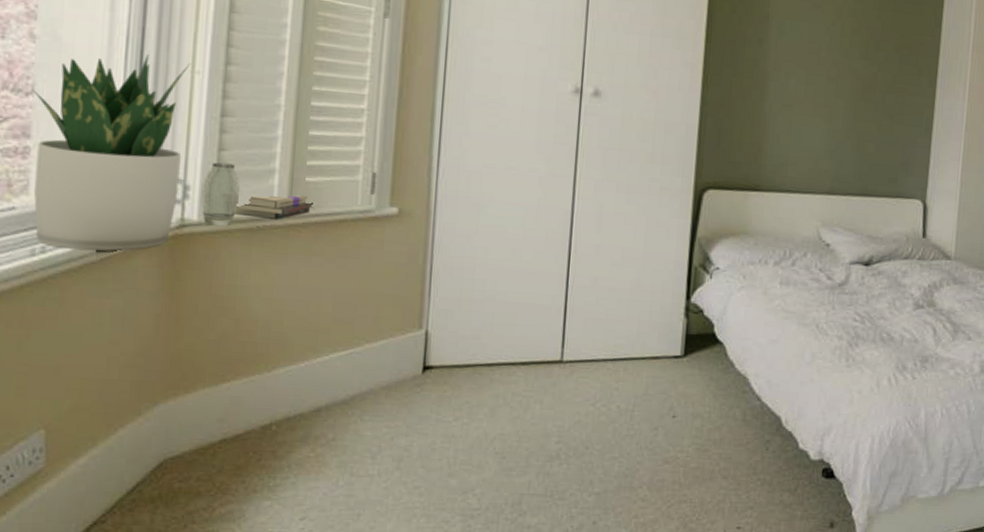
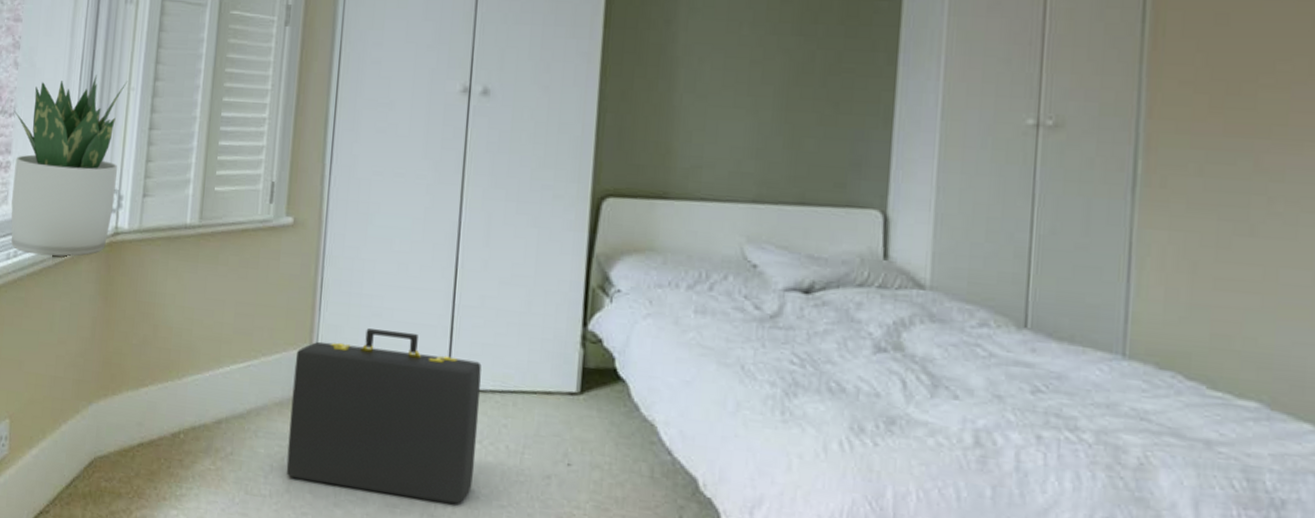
vase: present [201,162,241,227] -> none [131,173,162,235]
books: present [234,191,315,221] -> none [156,201,222,229]
briefcase: none [396,311,594,461] -> present [286,328,482,504]

